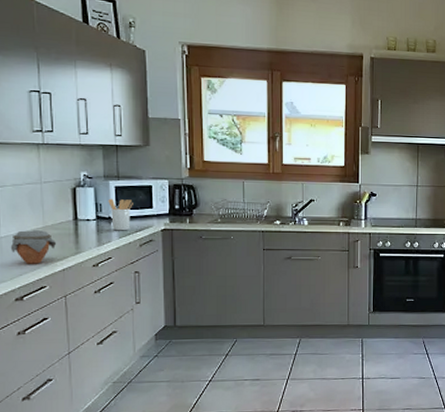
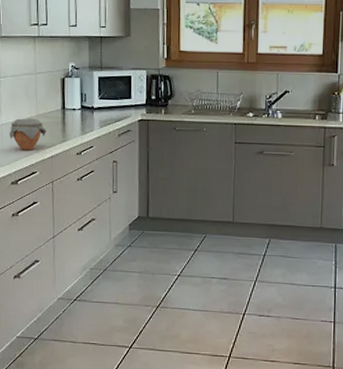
utensil holder: present [108,198,133,231] -> none [92,88,114,121]

